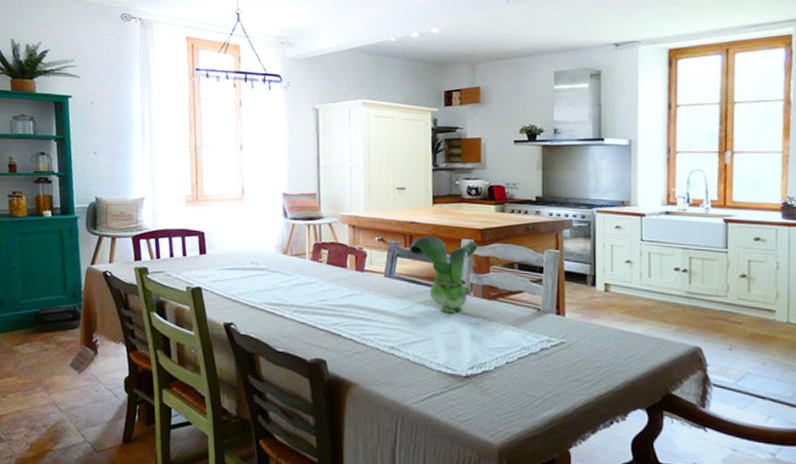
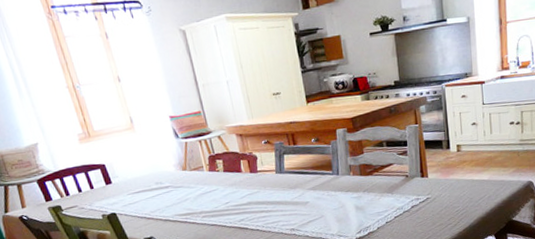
toy figurine: present [410,235,478,314] -> none [293,130,351,193]

